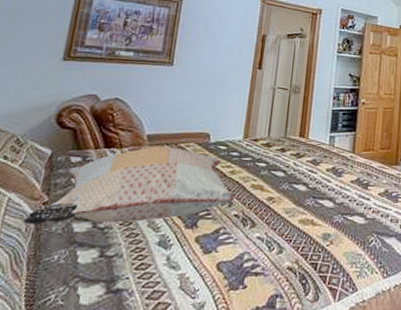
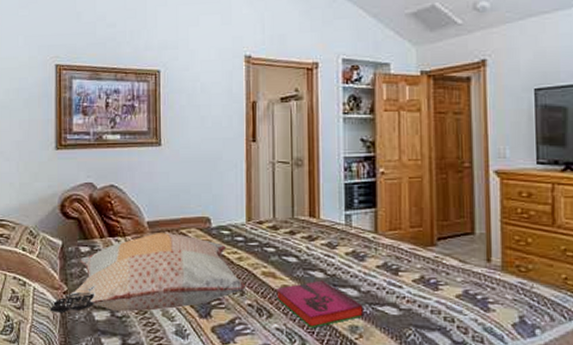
hardback book: none [261,193,337,237] -> present [276,280,365,329]

